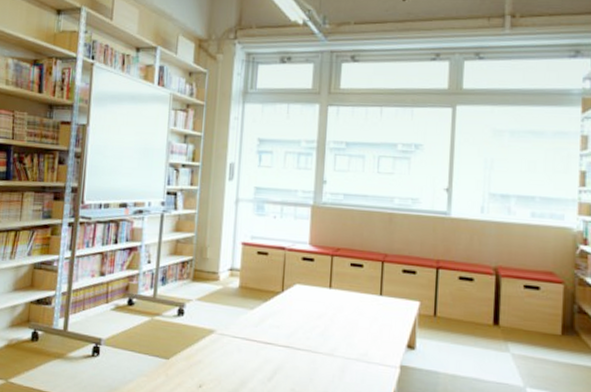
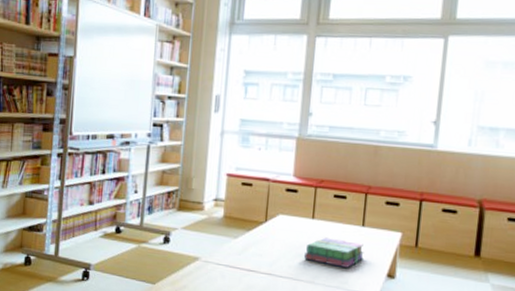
books: none [321,307,383,339] -> present [303,237,364,268]

